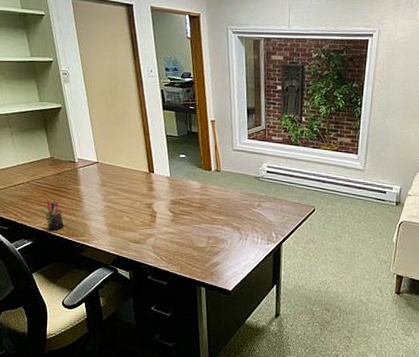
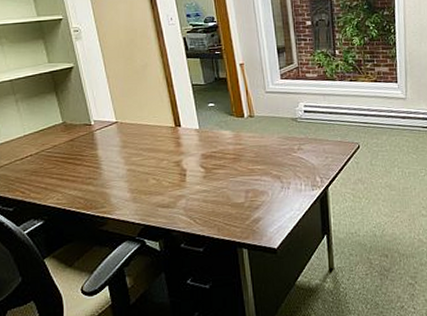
pen holder: present [41,200,65,231] -> none [52,171,81,206]

